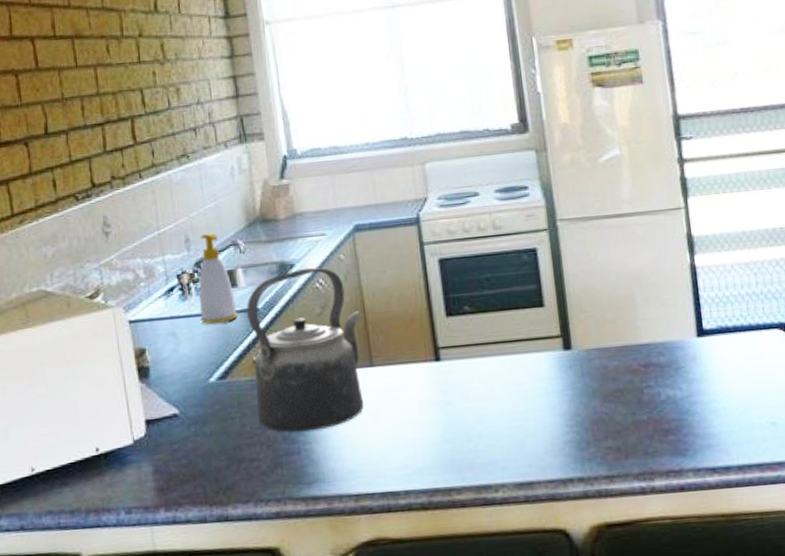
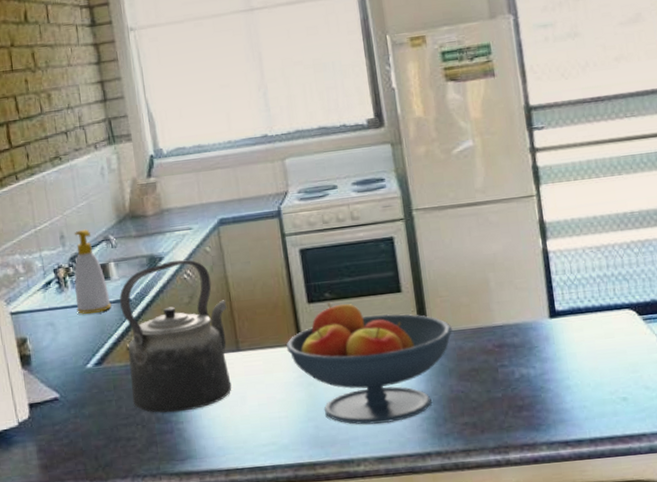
fruit bowl: none [422,316,597,448] -> present [285,303,452,425]

